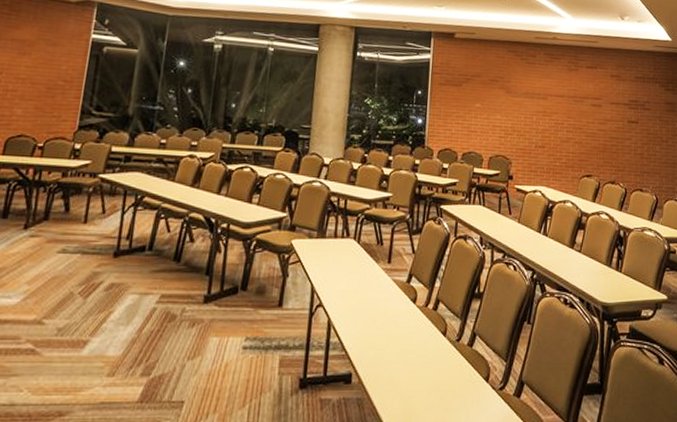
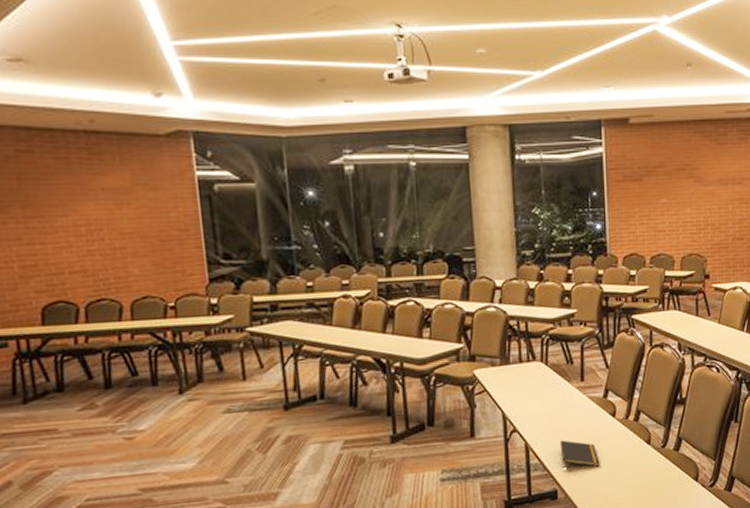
notepad: none [360,321,396,353] -> present [560,440,600,468]

